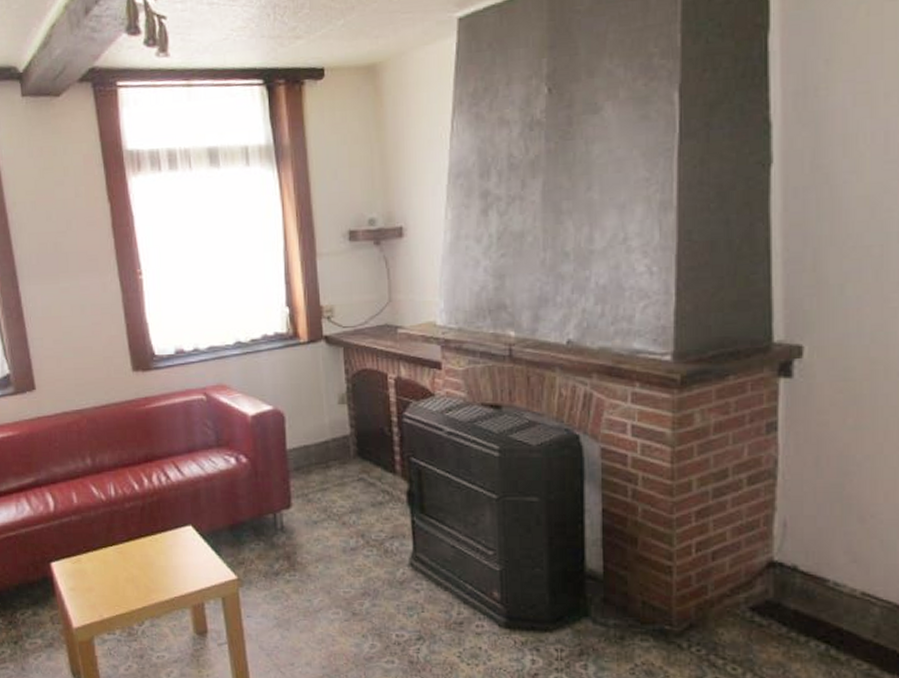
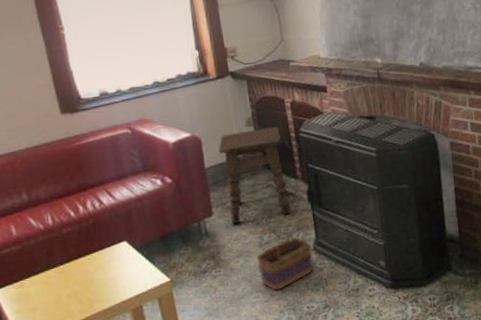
side table: none [304,406,386,522] -> present [218,126,292,225]
basket: none [339,521,409,610] -> present [256,218,314,292]

